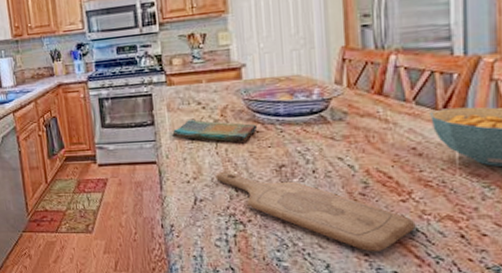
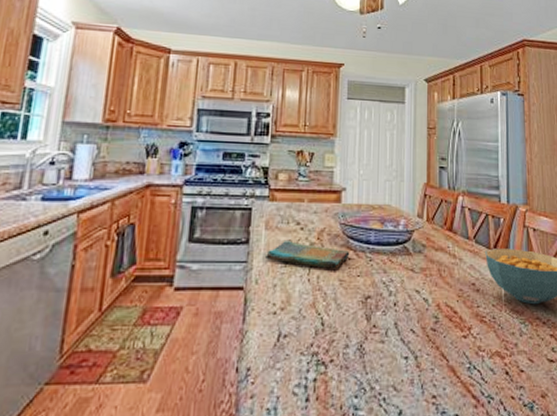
cutting board: present [215,171,416,252] -> none [304,301,474,394]

